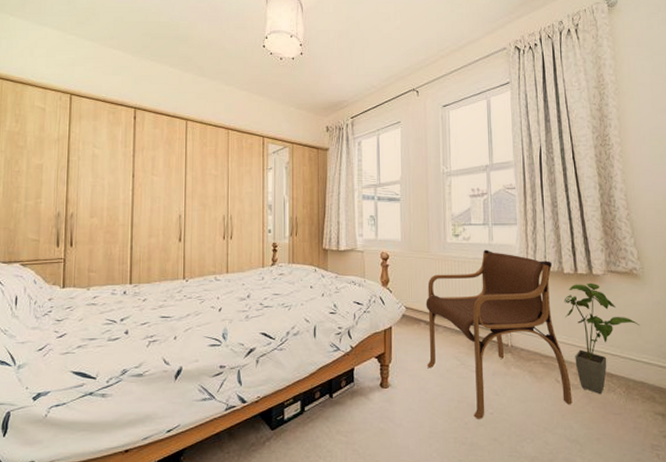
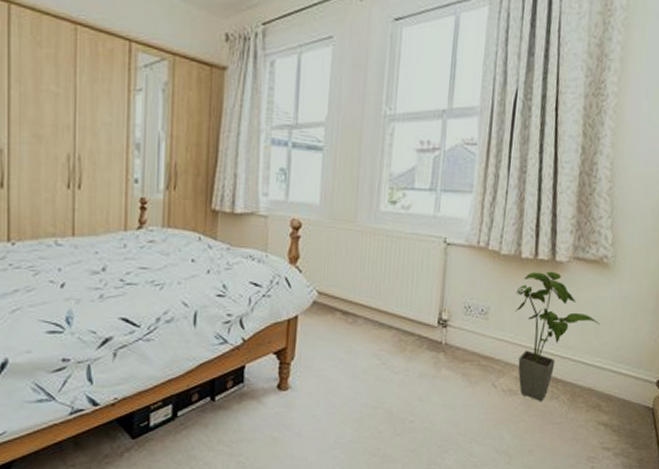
armchair: present [425,249,573,419] -> none [339,223,509,428]

